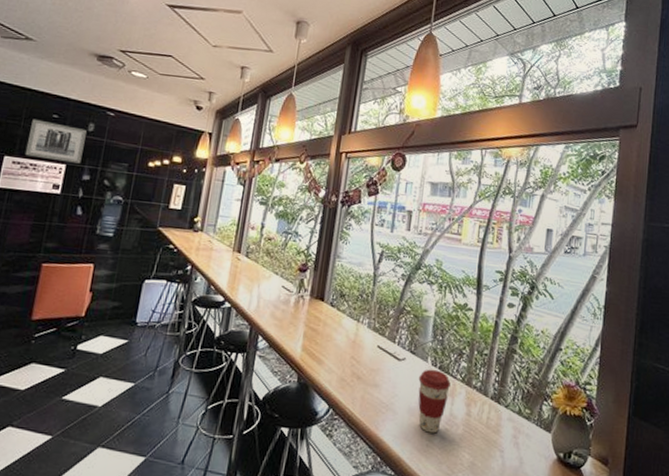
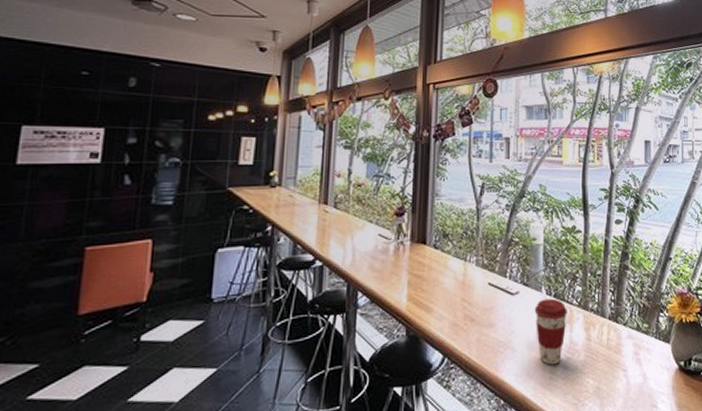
wall art: present [24,119,87,164] -> none [49,78,127,125]

